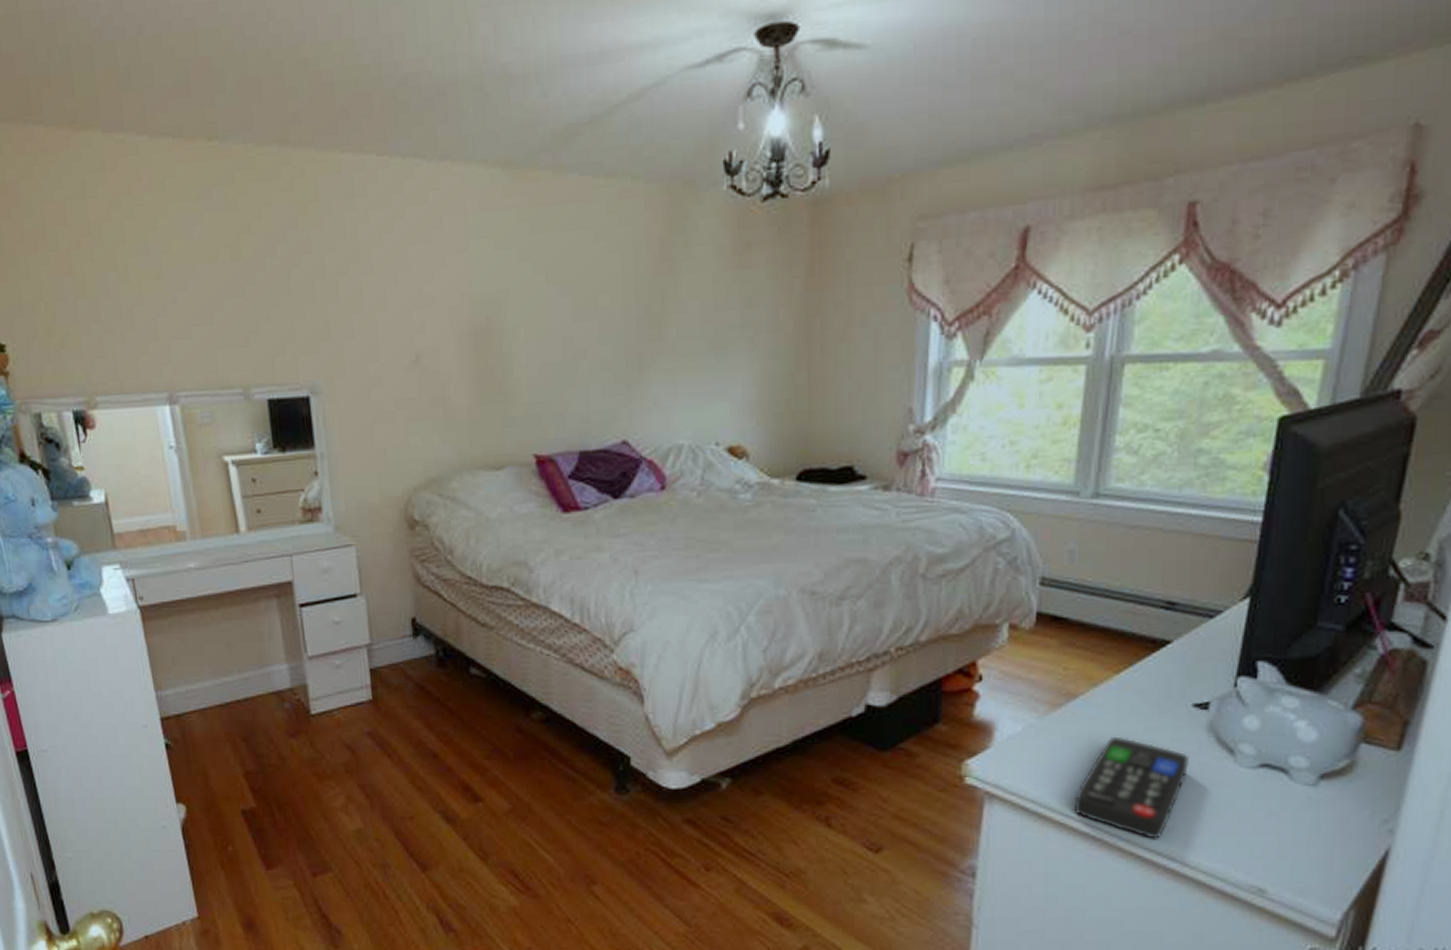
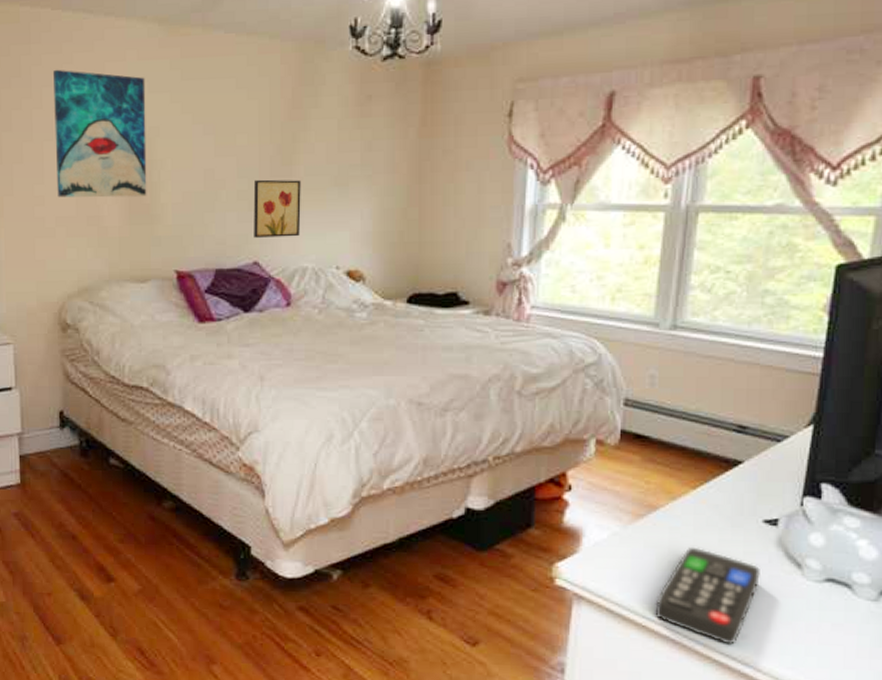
wall art: none [382,226,498,377] -> present [52,69,147,198]
wall art: none [619,344,674,414] -> present [253,179,301,238]

